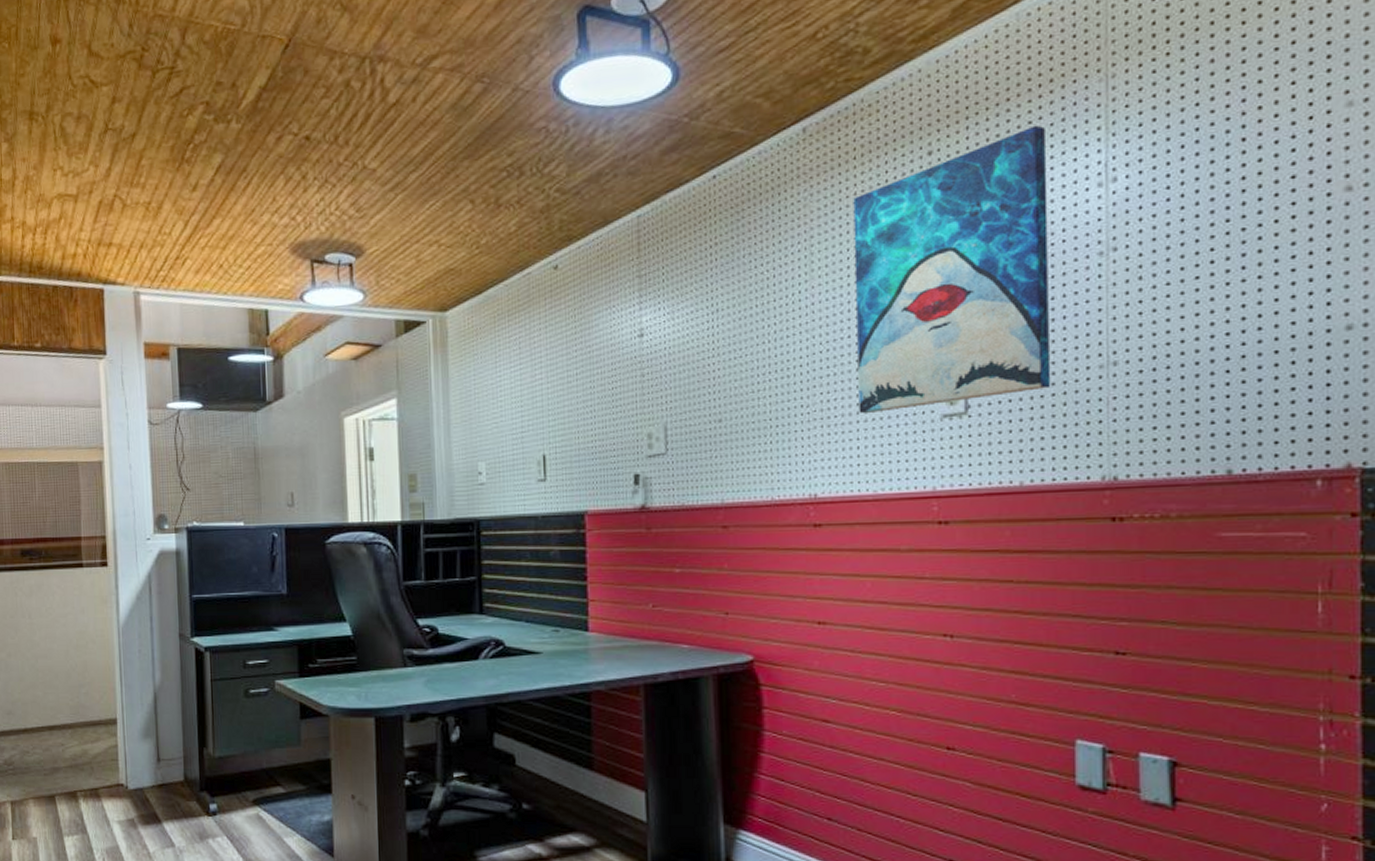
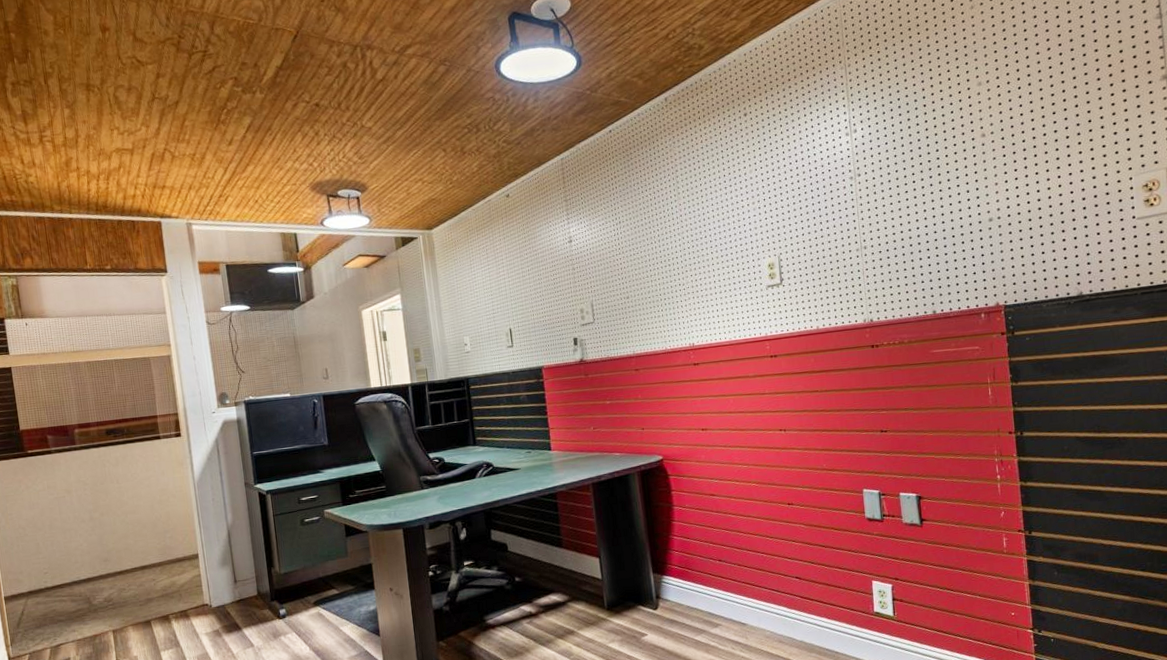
wall art: present [853,125,1051,414] -> none [700,96,830,288]

